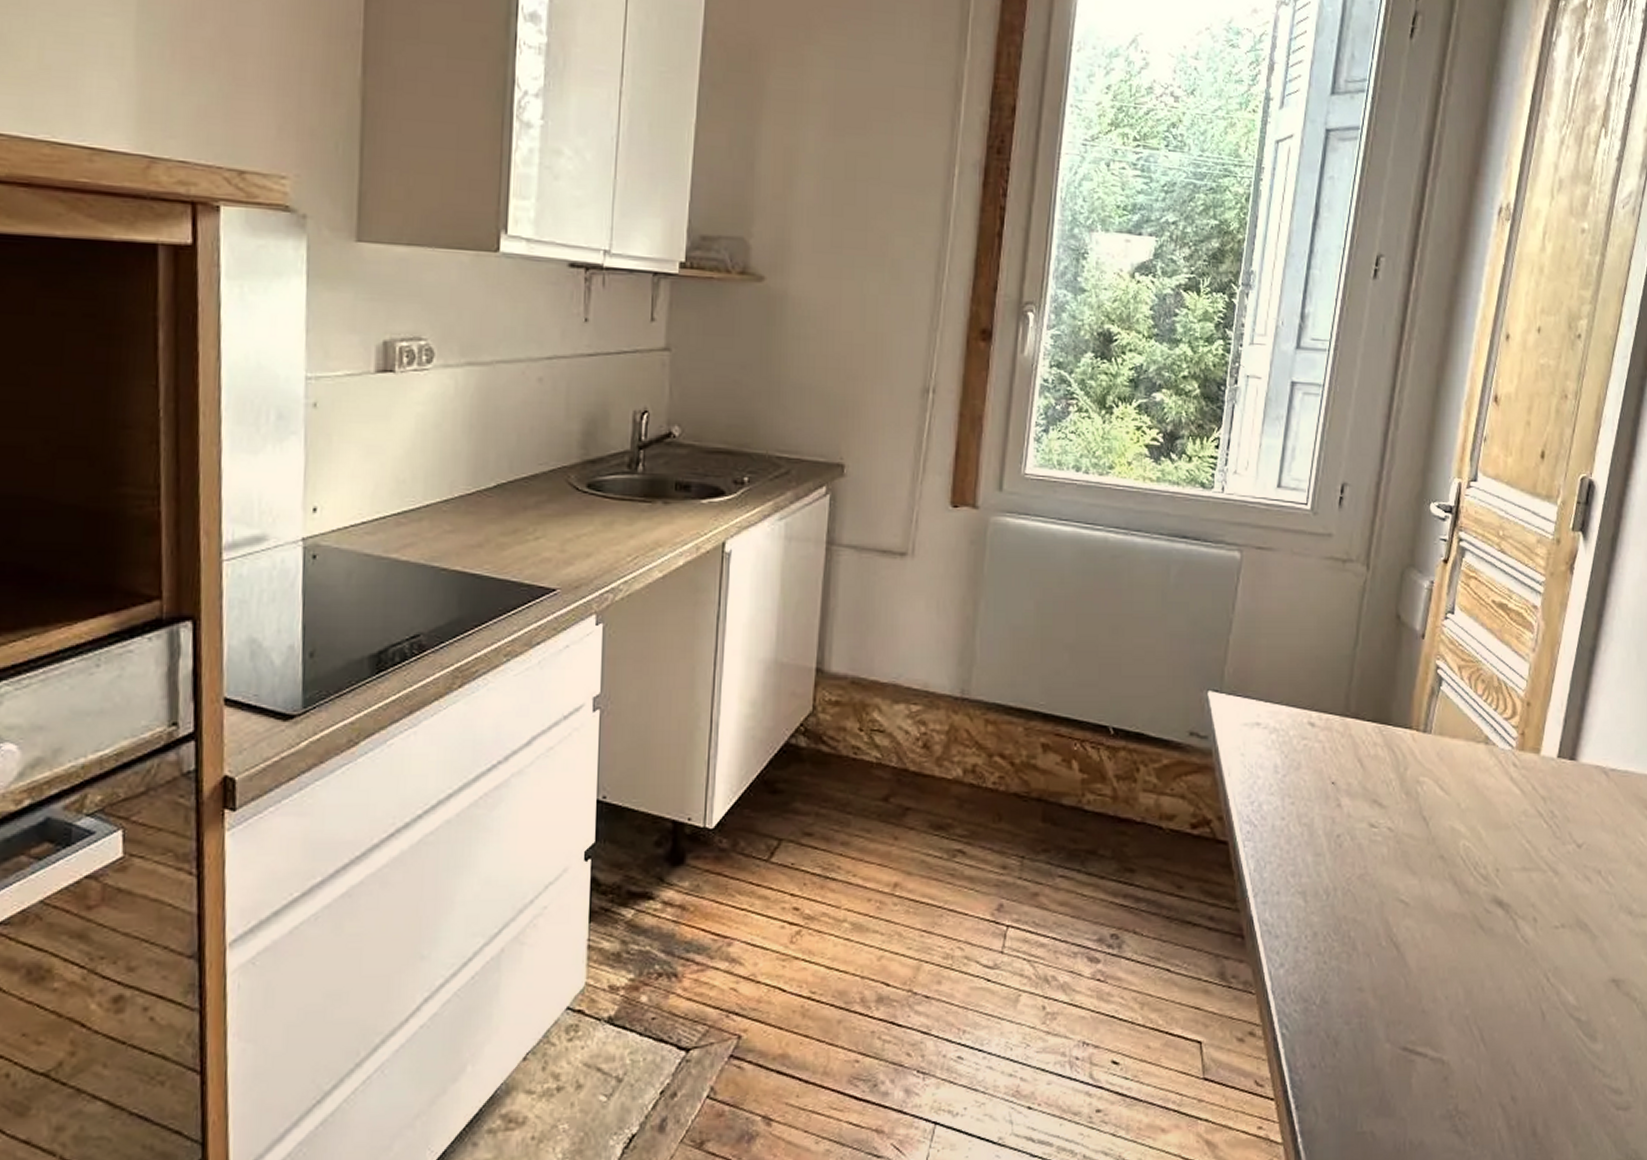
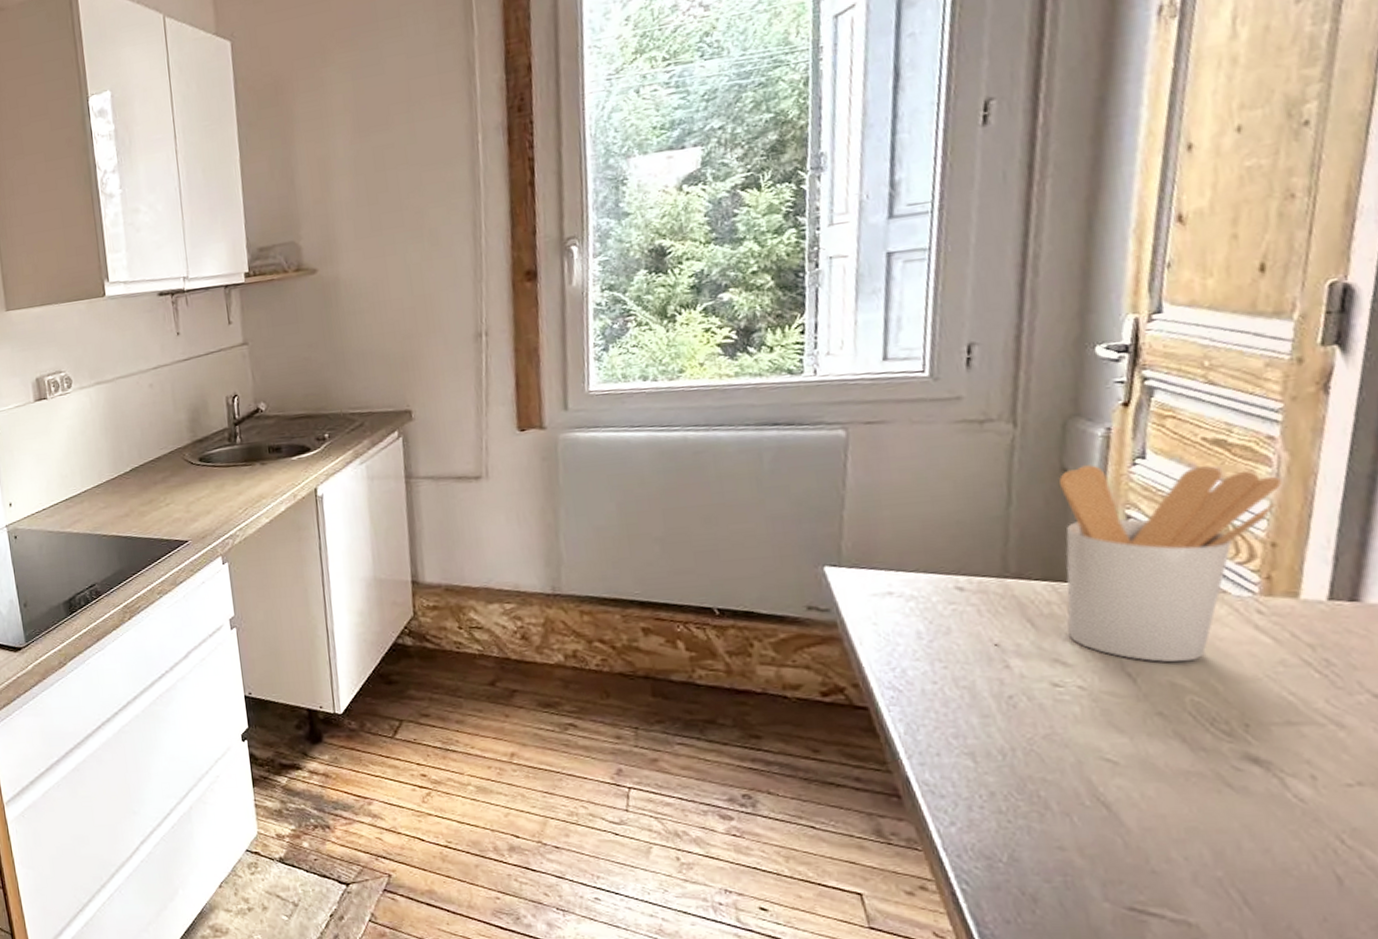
utensil holder: none [1385,614,1538,808] -> present [1058,465,1282,663]

